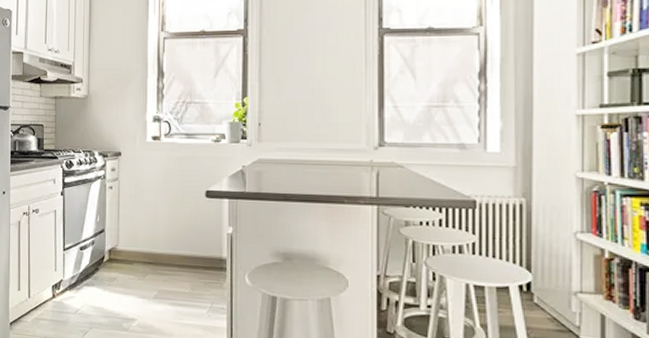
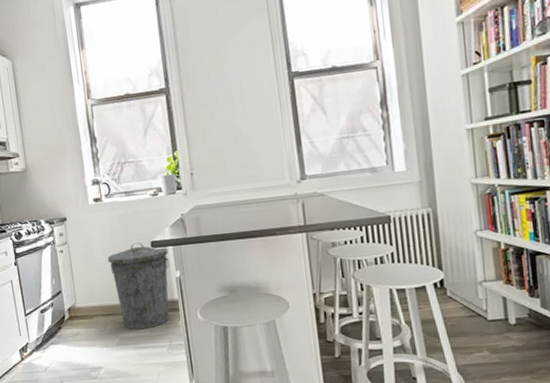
trash can: none [157,189,223,285] -> present [107,242,170,330]

